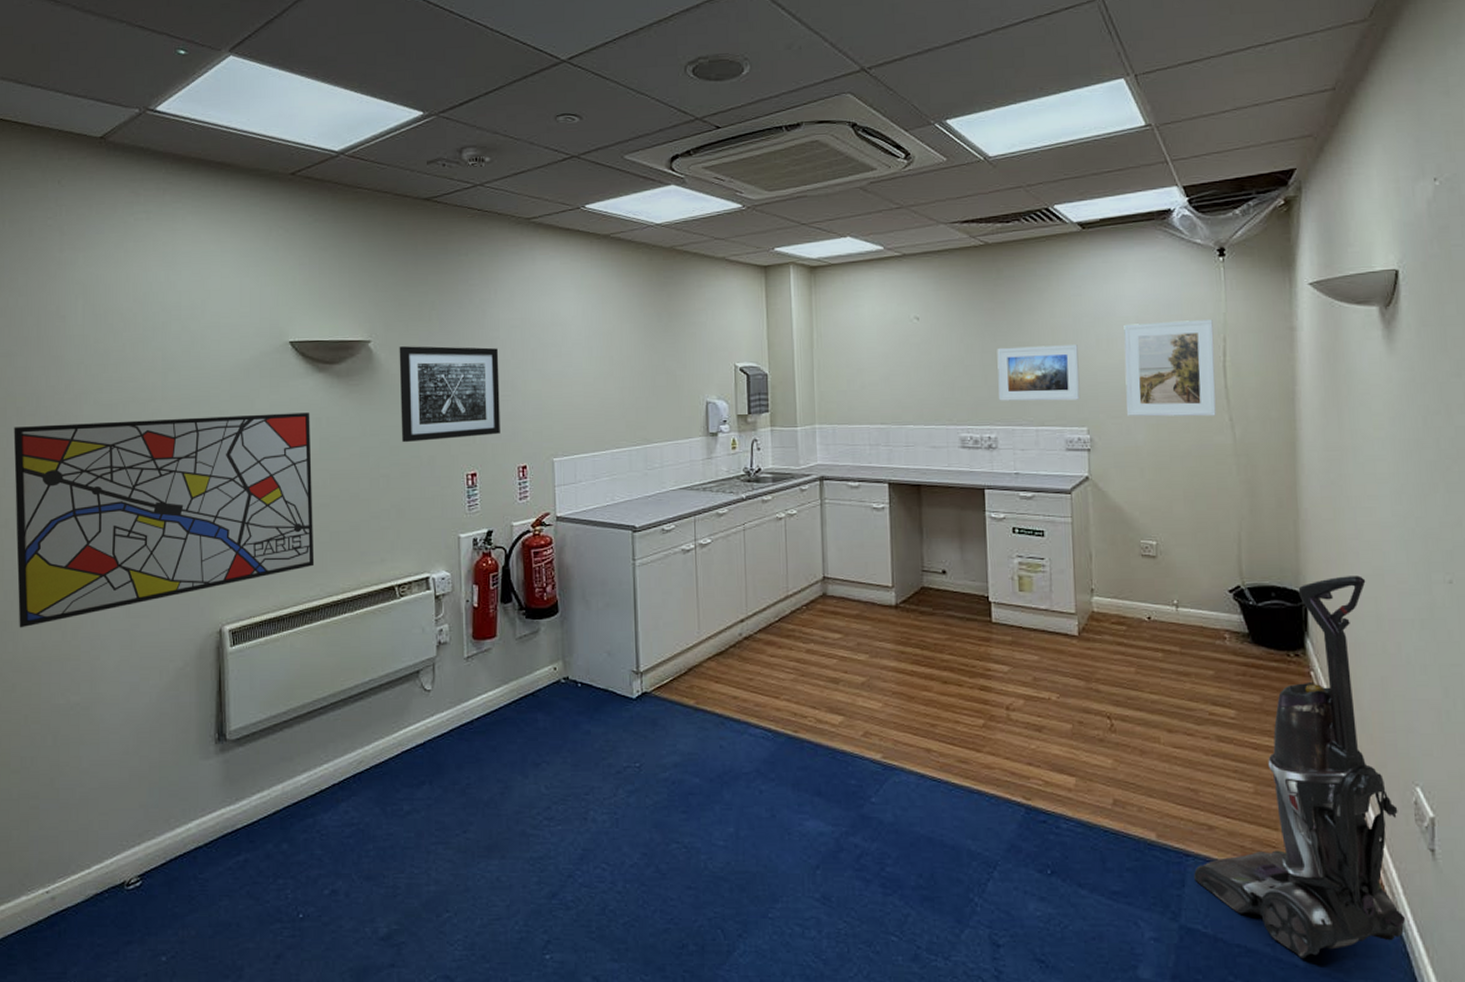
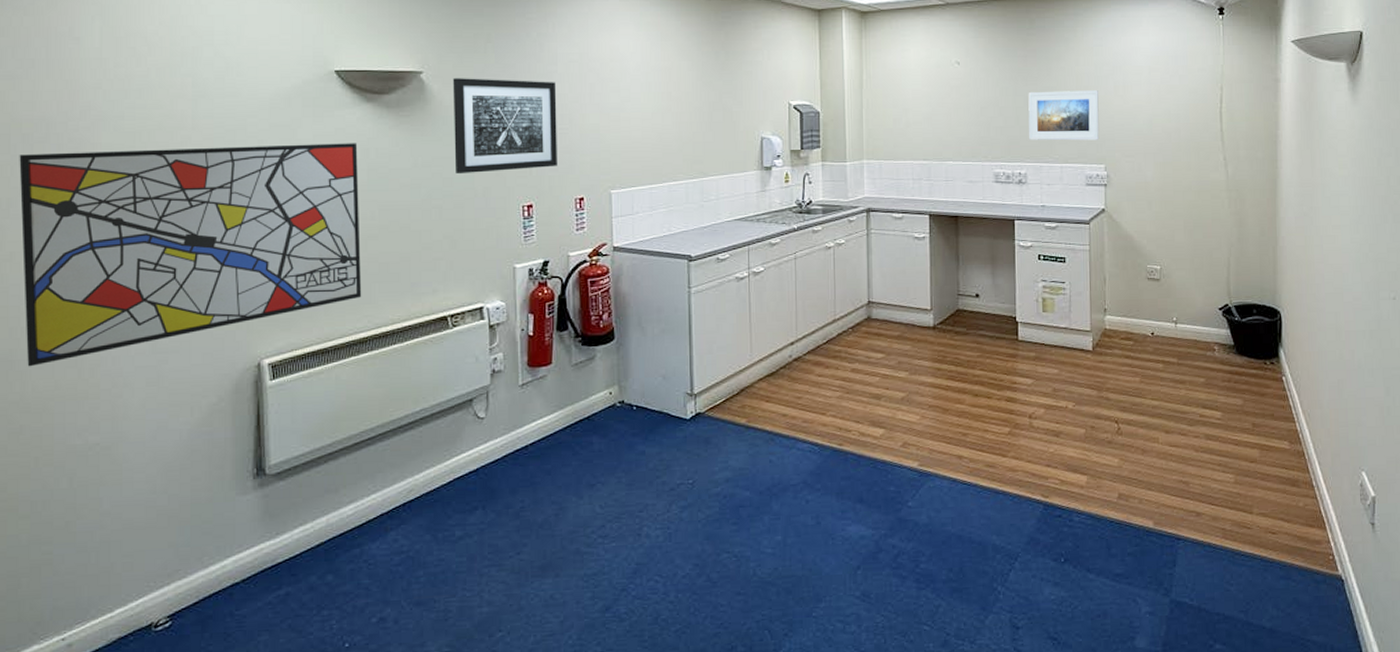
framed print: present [1124,320,1216,417] -> none [1137,71,1213,156]
vacuum cleaner: present [1194,575,1405,959] -> none [1184,294,1350,621]

